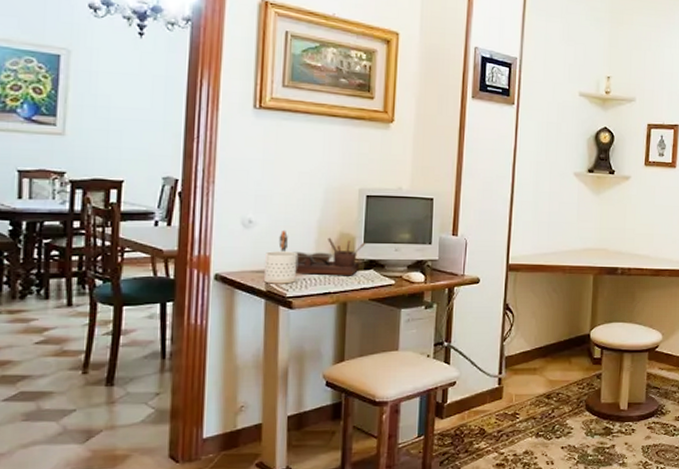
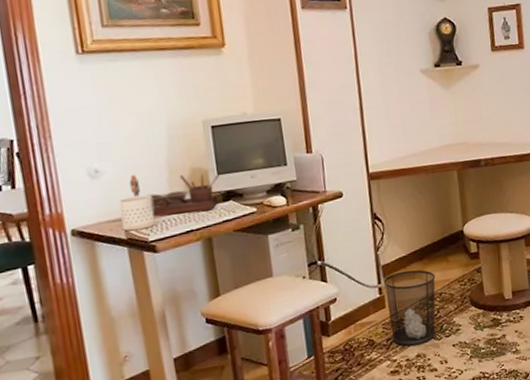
waste bin: none [503,365,556,442] -> present [383,269,436,347]

